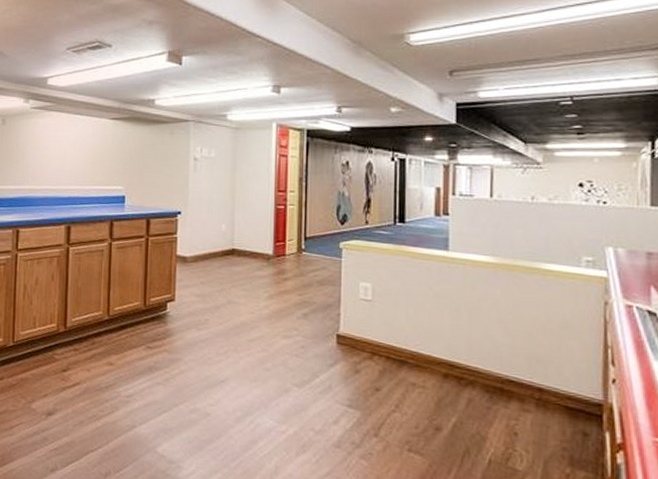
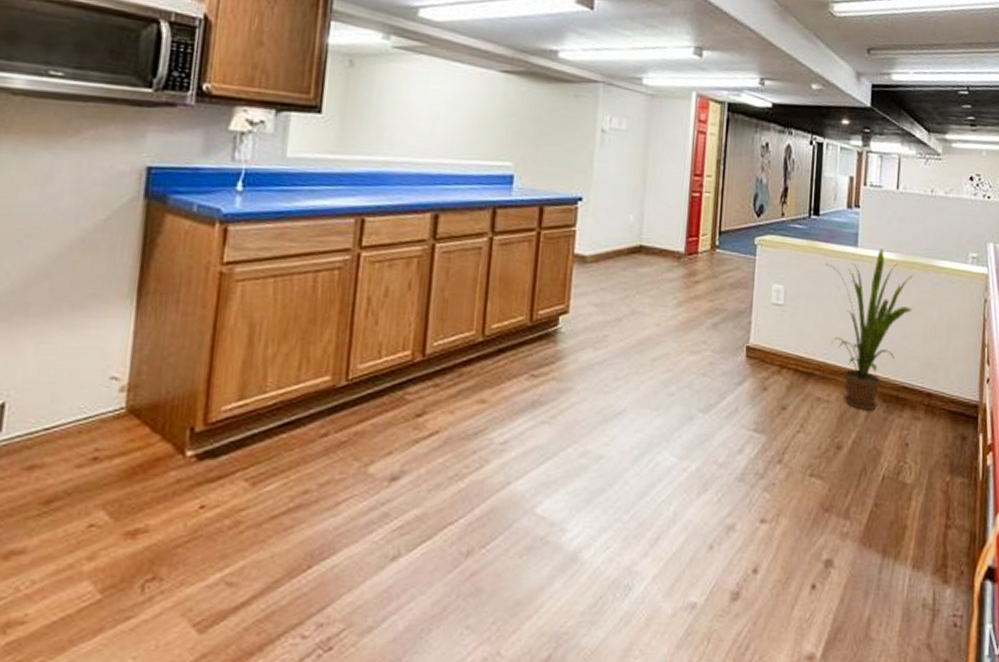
house plant: none [414,252,516,399] -> present [825,249,913,411]

